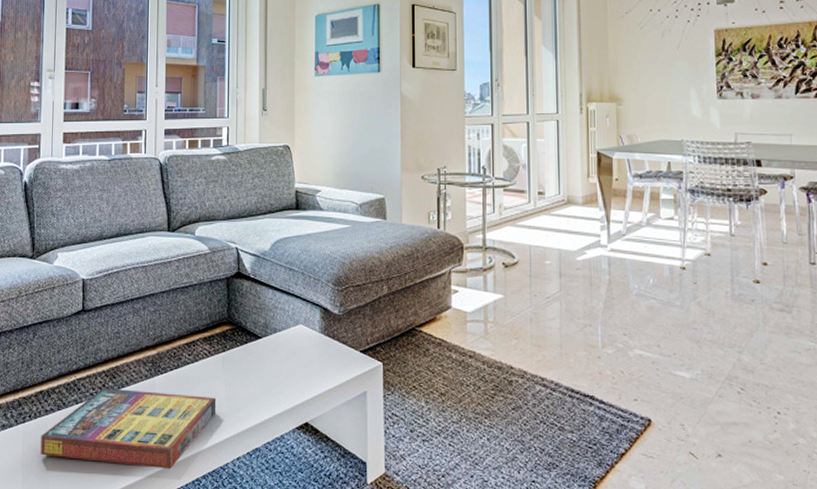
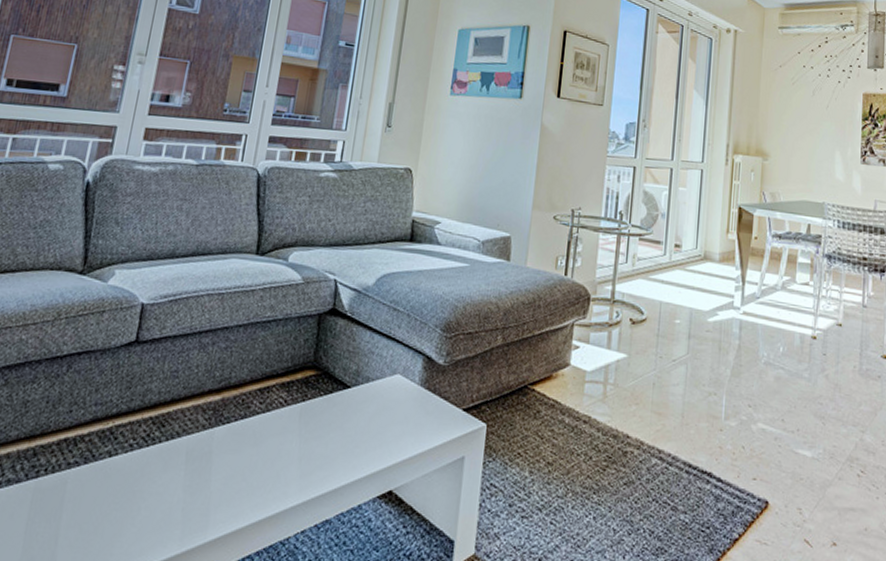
game compilation box: present [40,388,217,469] -> none [52,439,287,542]

